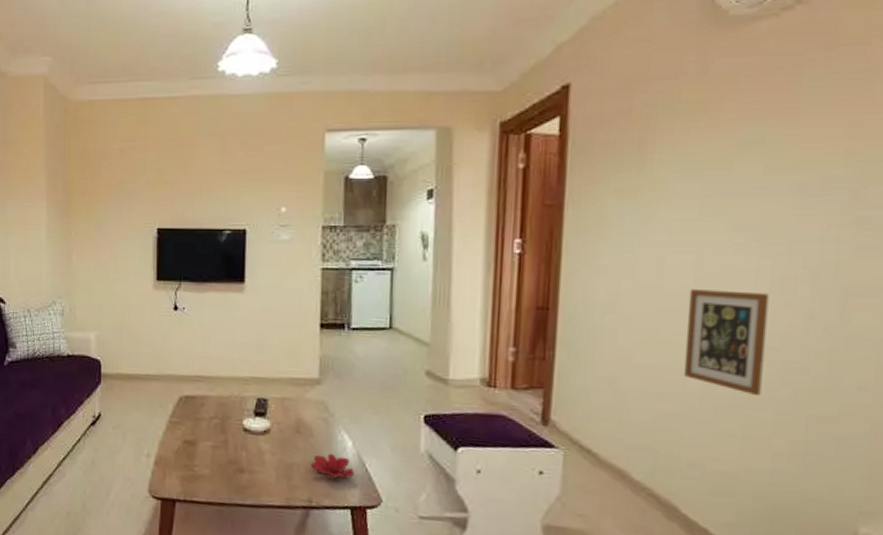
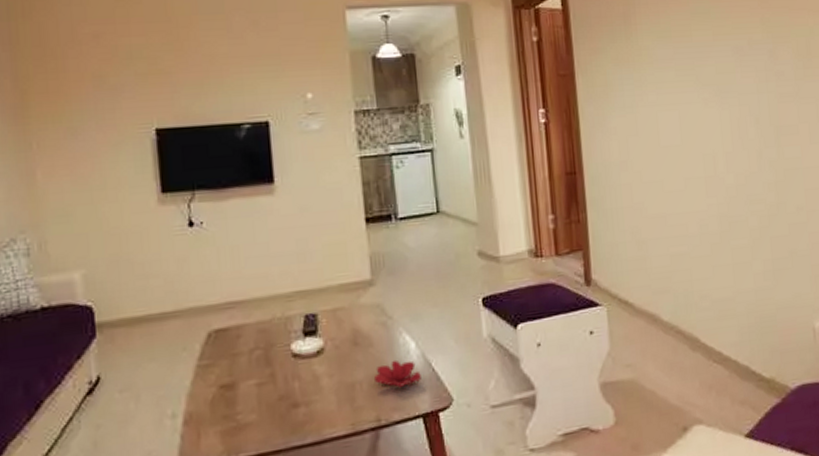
picture frame: present [683,289,769,396] -> none [678,139,739,228]

